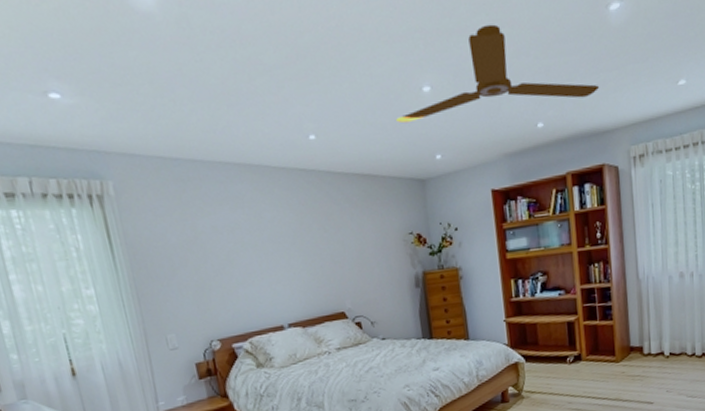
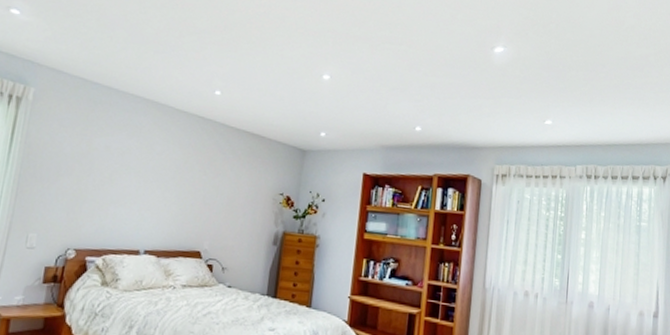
ceiling fan: present [396,24,600,124] -> none [294,39,476,116]

